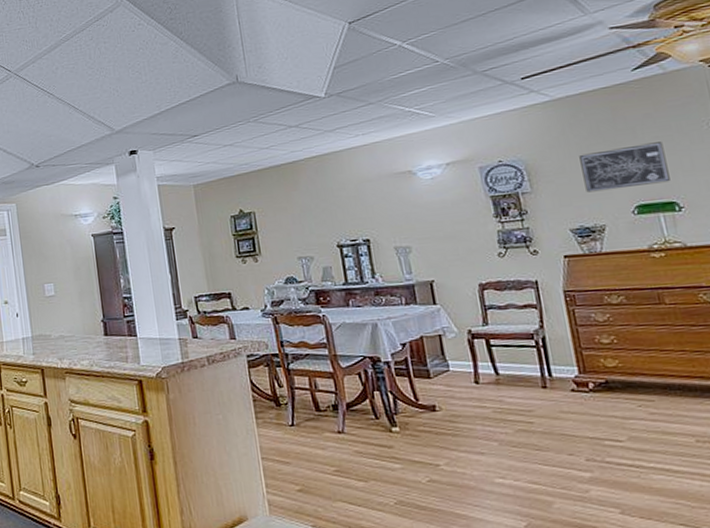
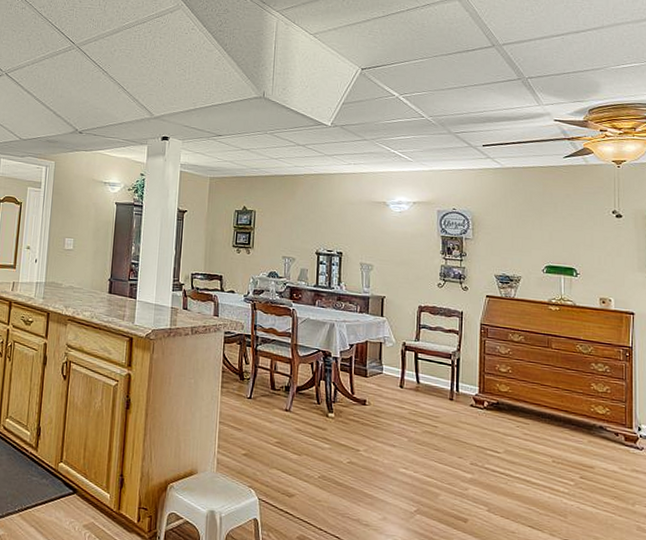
wall art: present [579,141,671,193] -> none [512,216,574,252]

